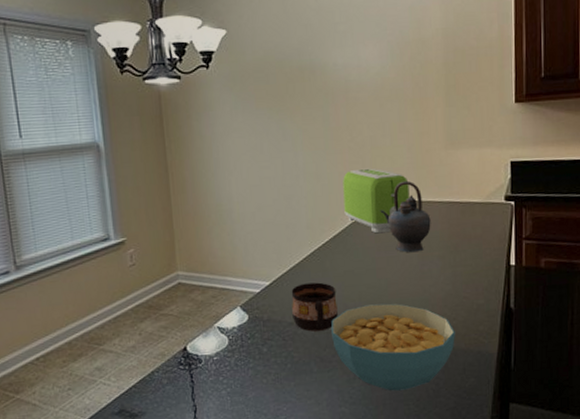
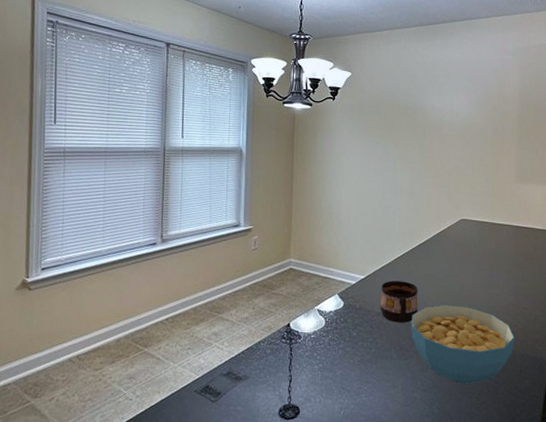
toaster: present [343,168,410,234] -> none [431,191,485,246]
teapot: present [380,180,431,253] -> none [460,205,501,265]

